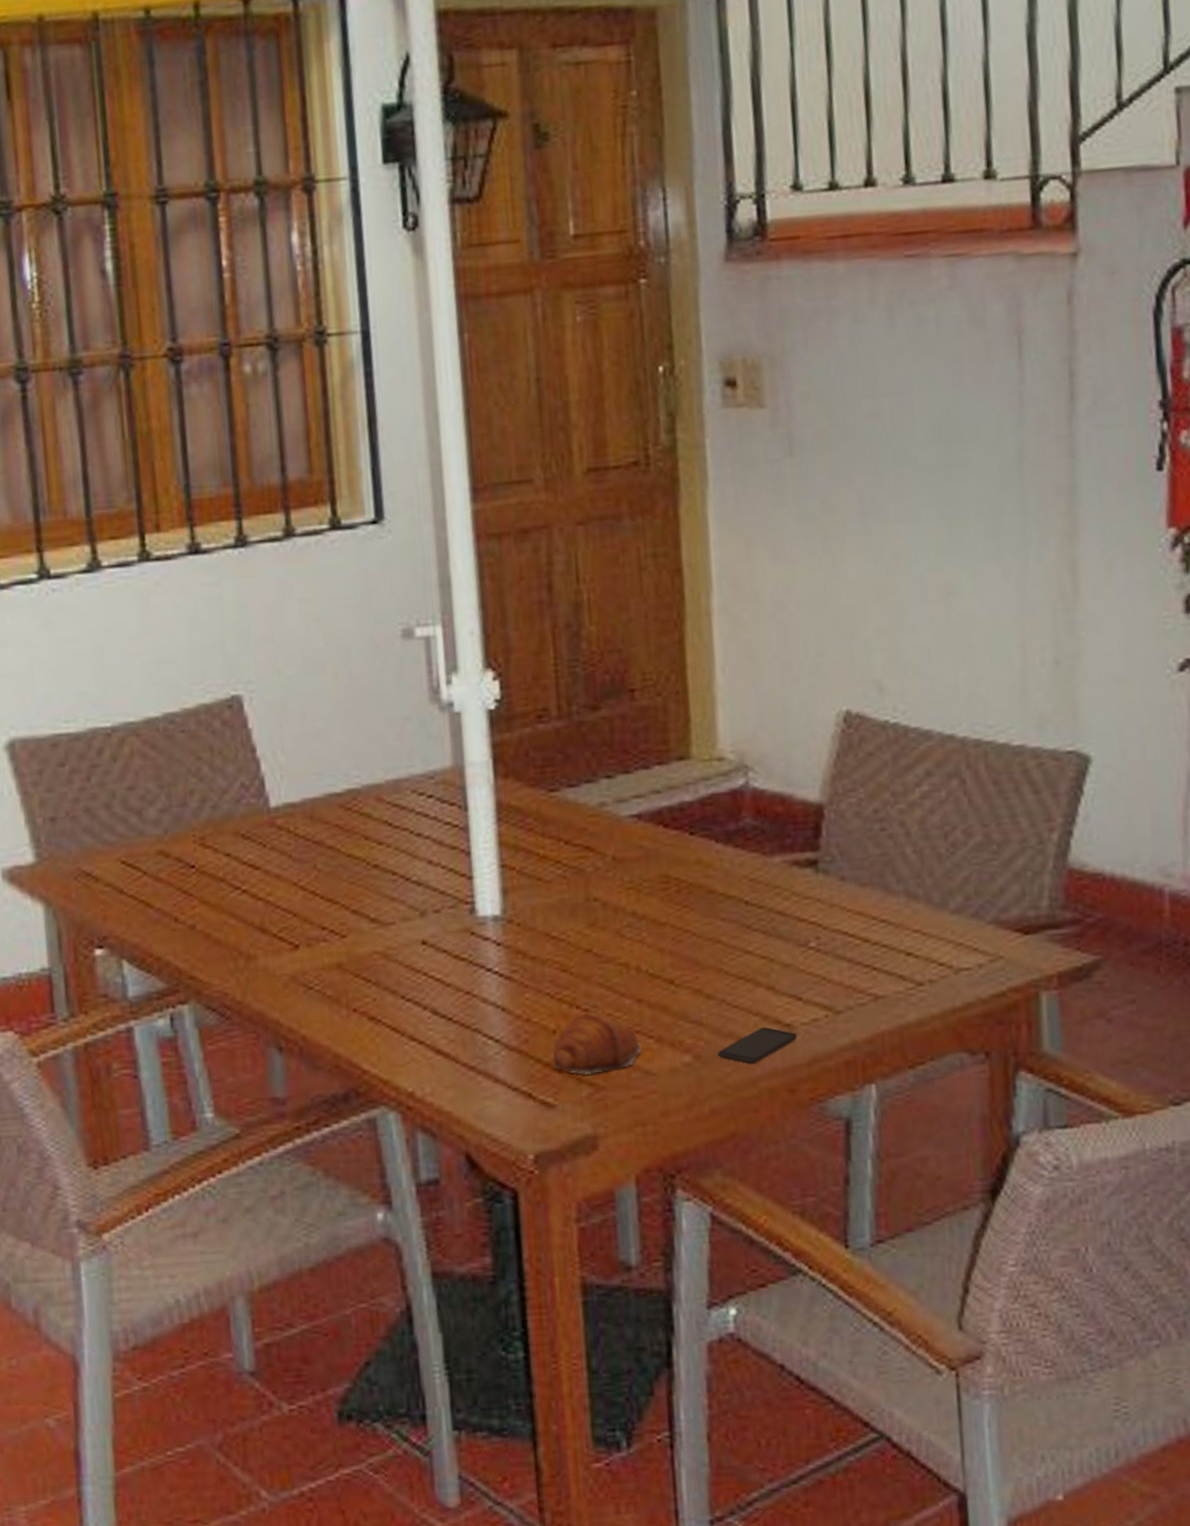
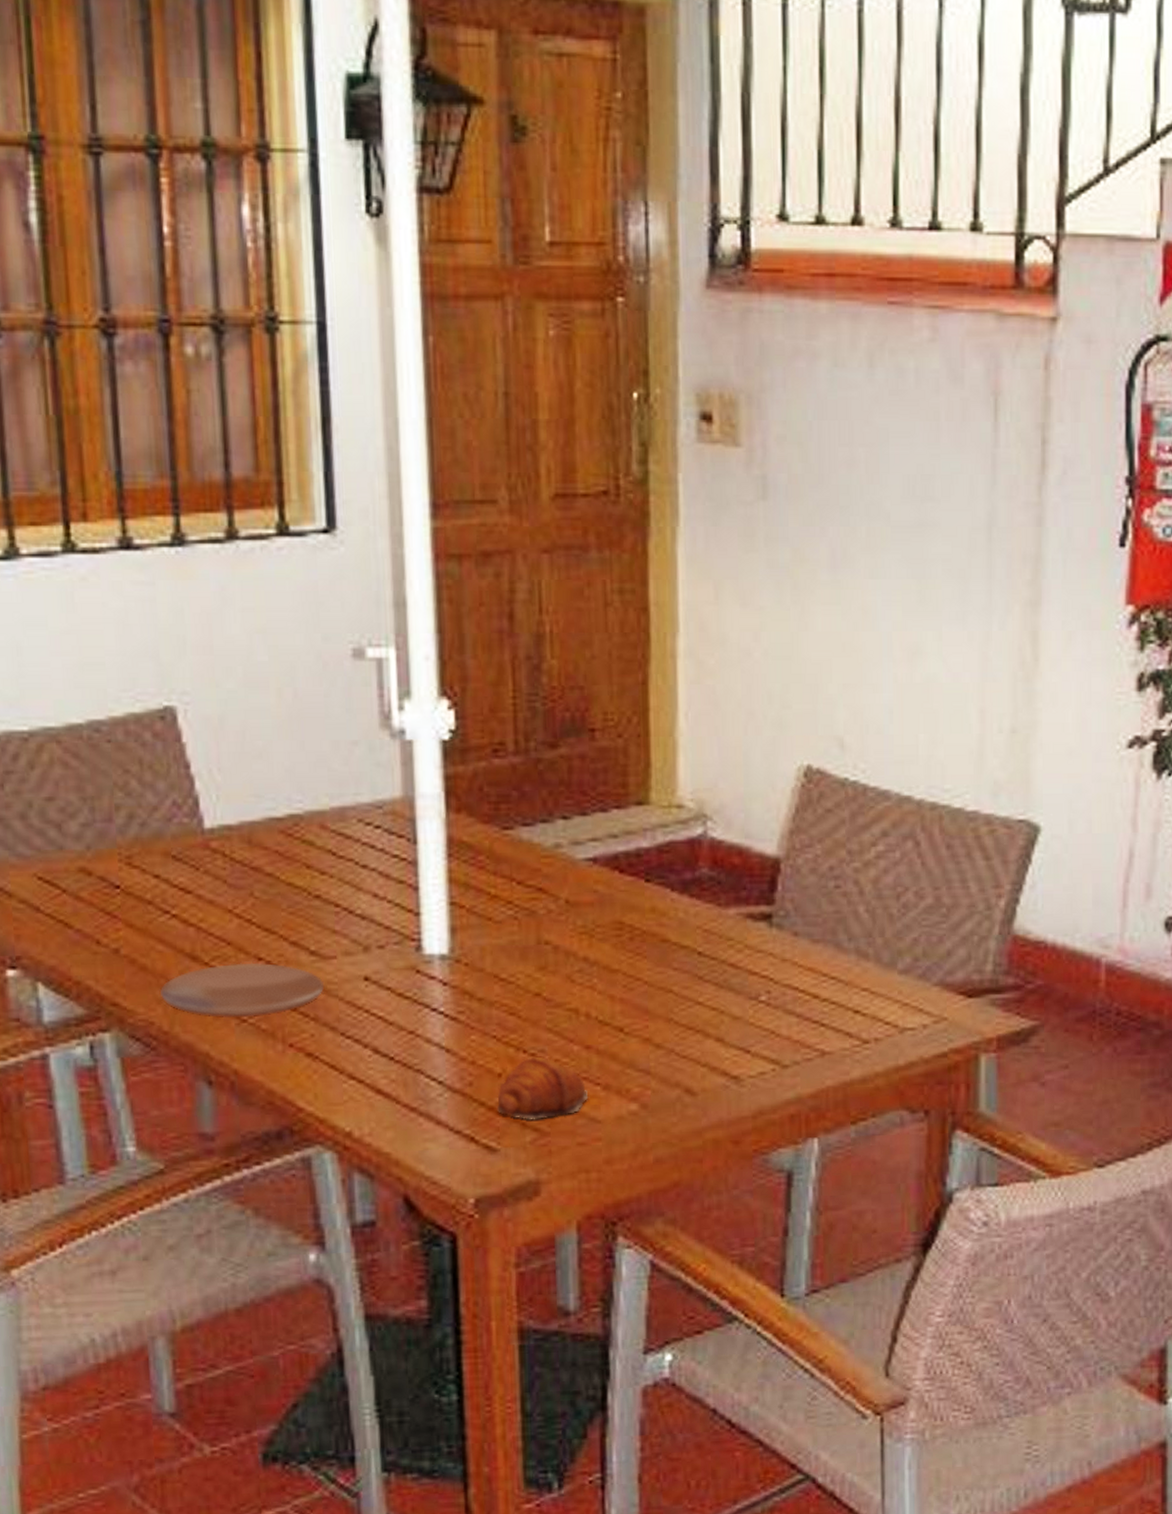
plate: none [232,932,385,987] -> present [159,962,325,1019]
mobile phone: present [717,1027,798,1065] -> none [663,1079,744,1115]

